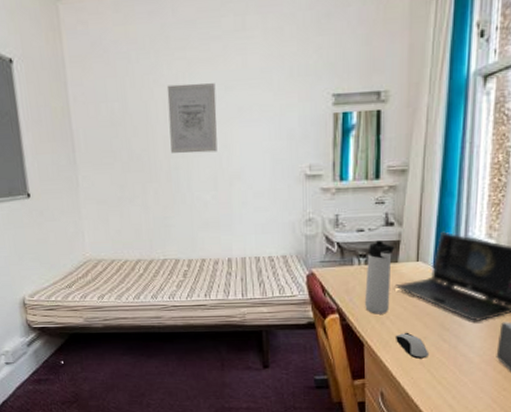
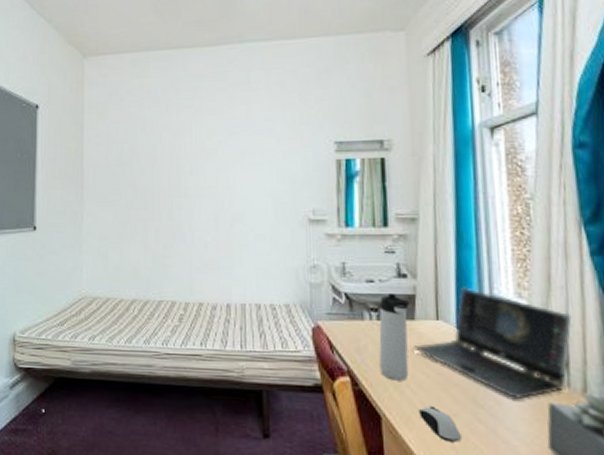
wall art: present [166,83,218,154] -> none [174,129,221,194]

